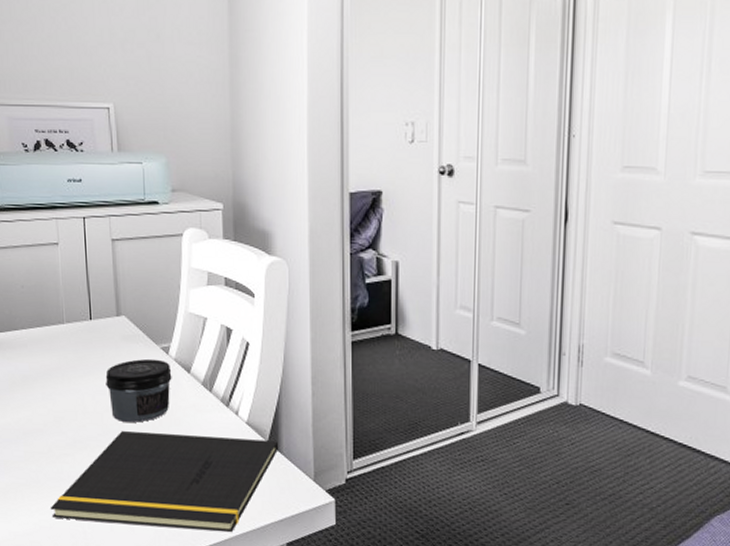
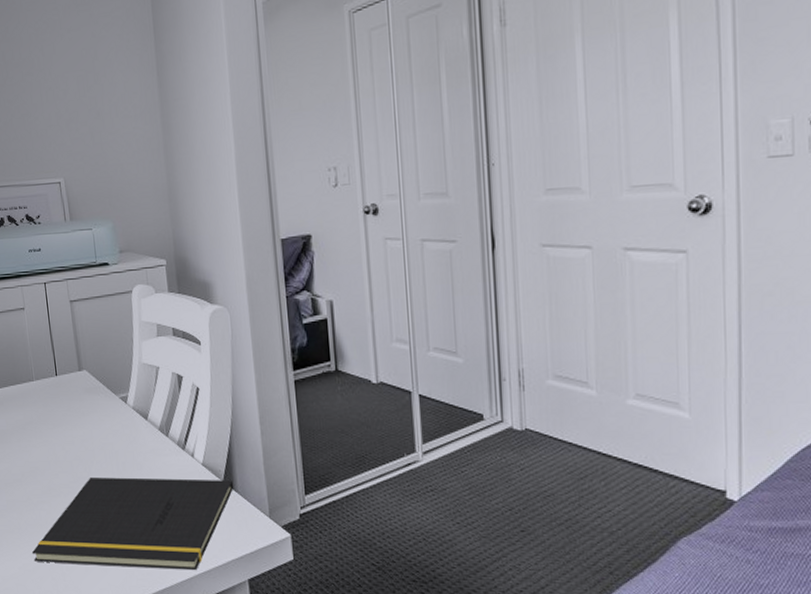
jar: present [105,358,172,423] -> none [72,408,132,469]

